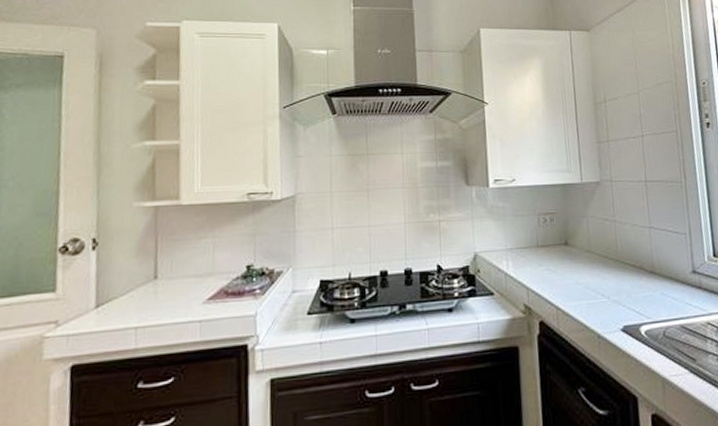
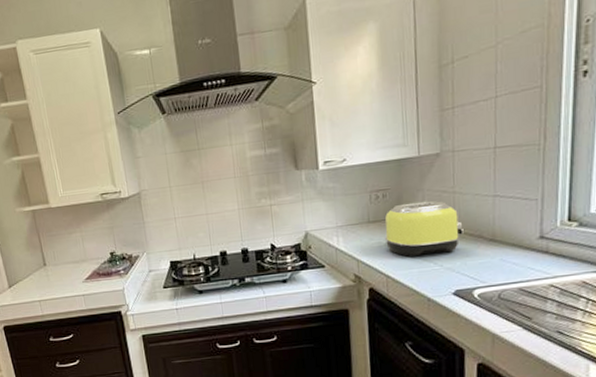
toaster: none [553,228,628,286] -> present [384,200,465,257]

